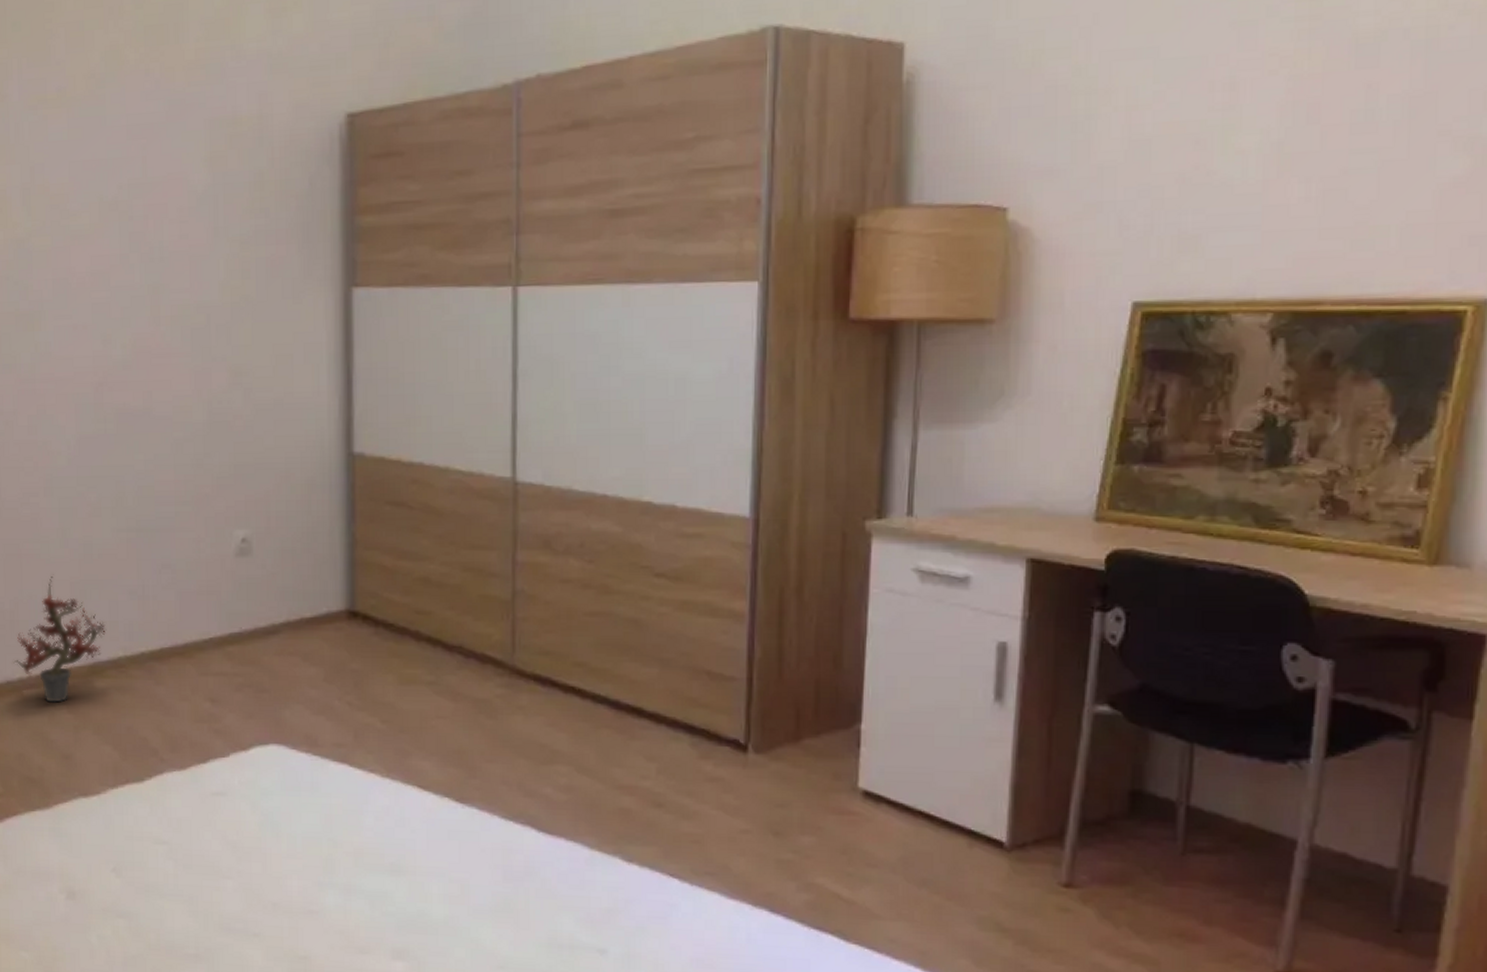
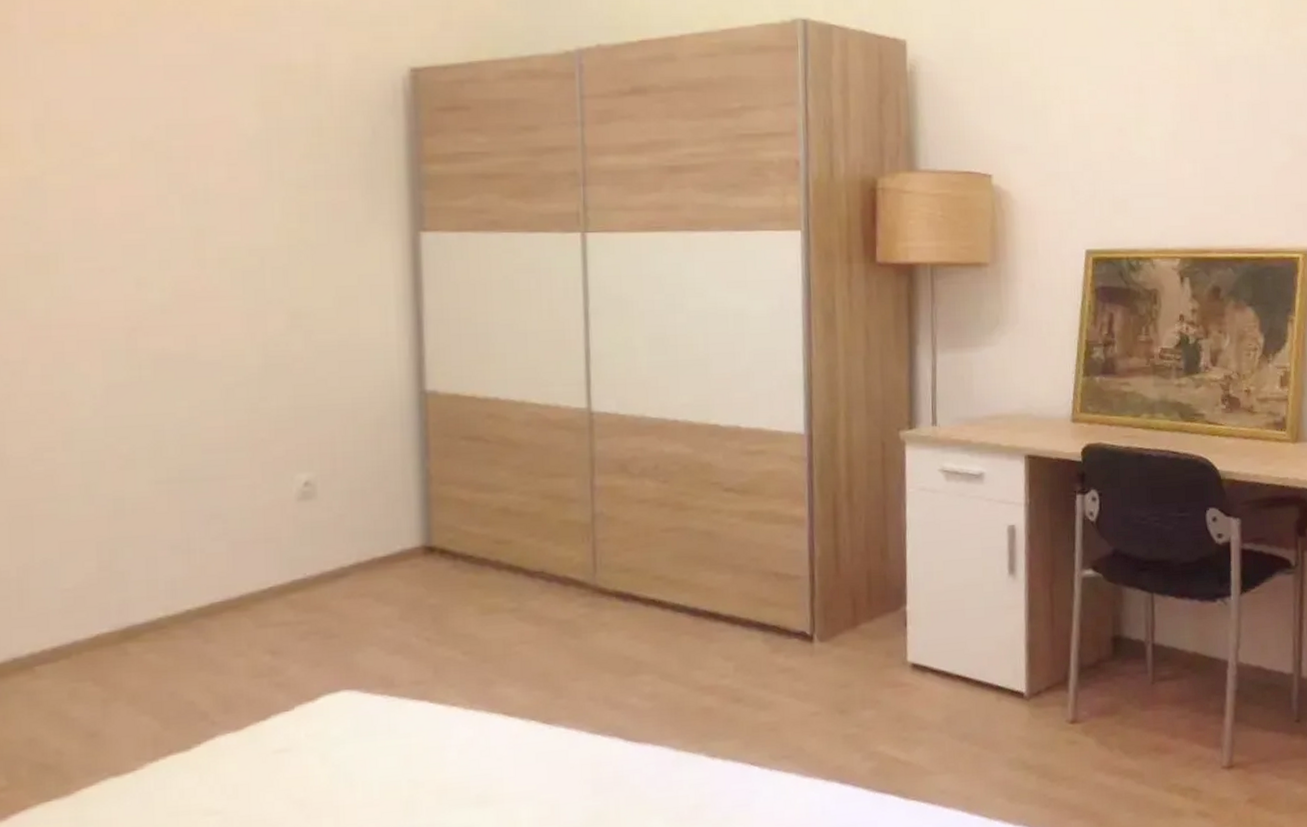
potted plant: present [12,575,107,703] -> none [20,536,144,677]

